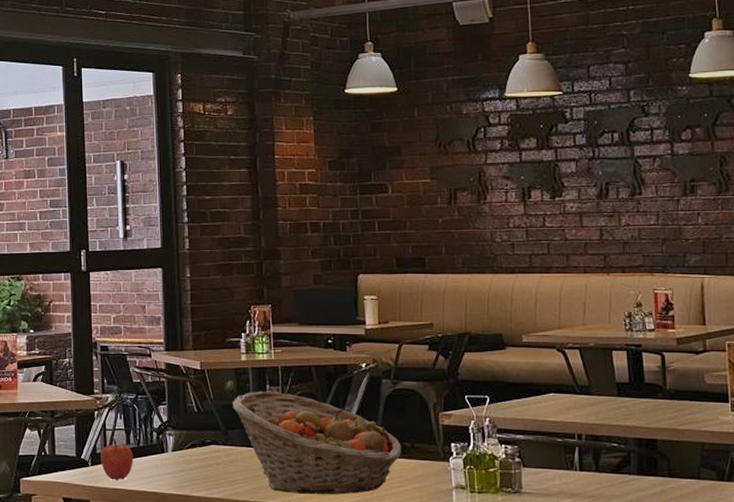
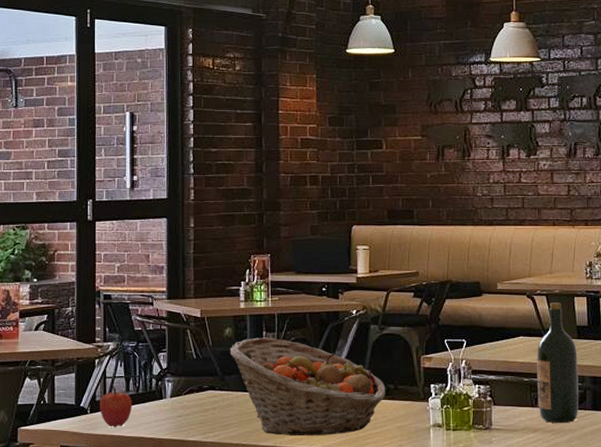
wine bottle: none [571,357,622,488] -> present [537,302,578,423]

